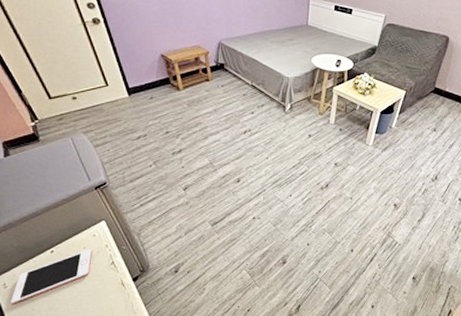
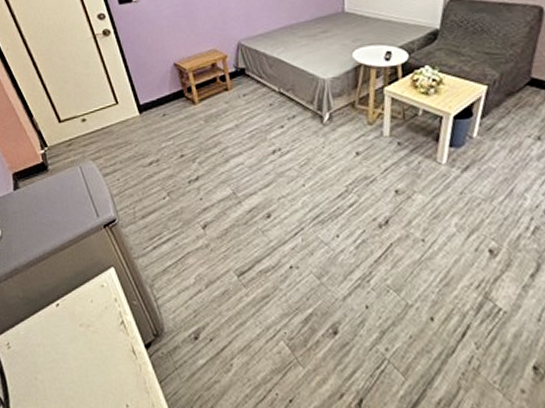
cell phone: present [11,248,92,304] -> none [14,302,100,370]

